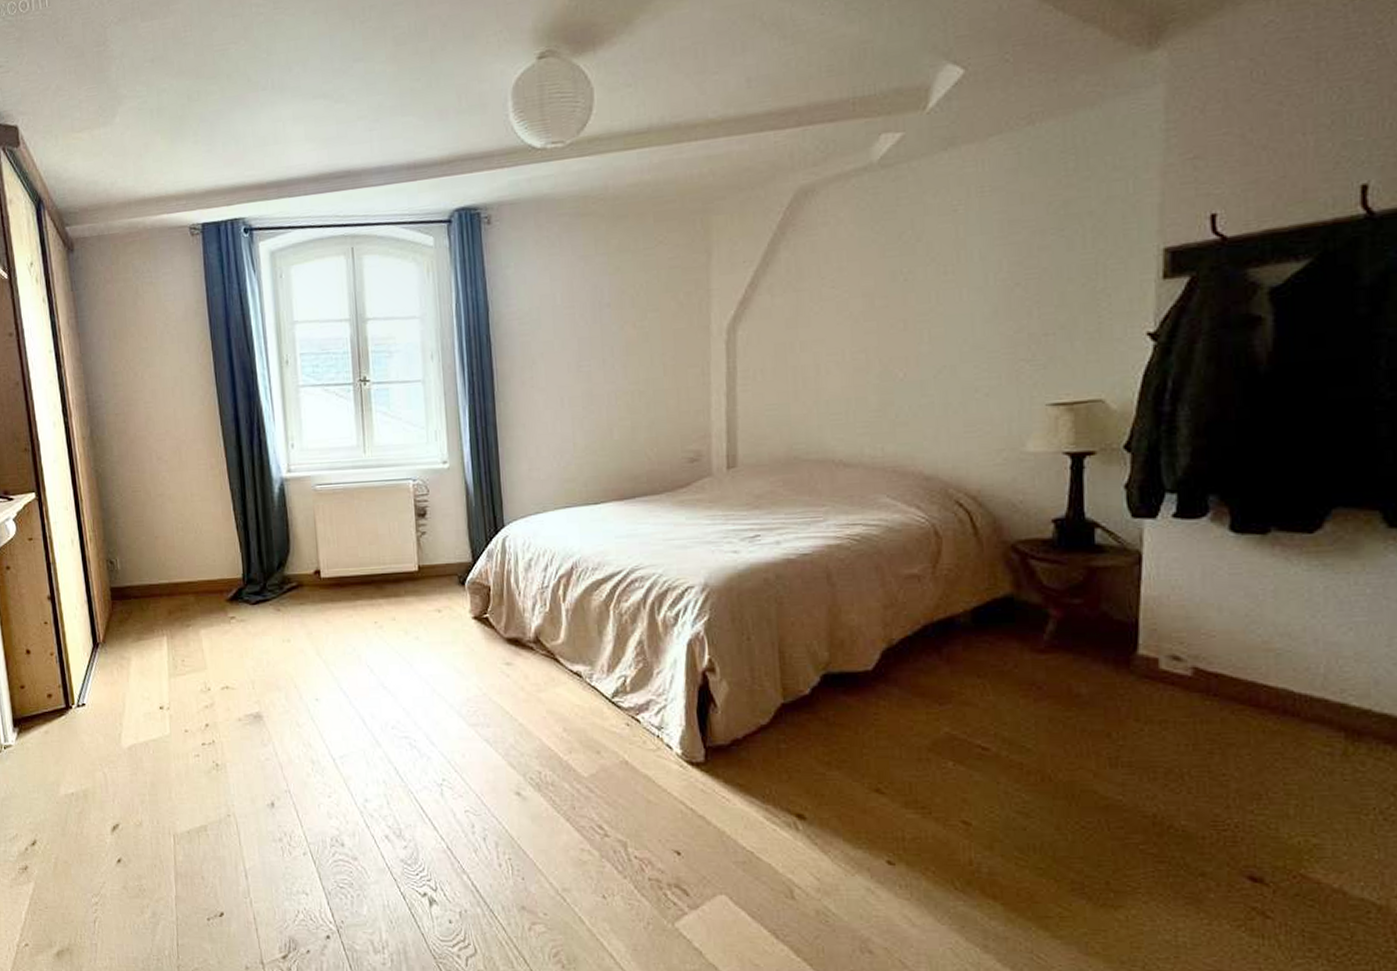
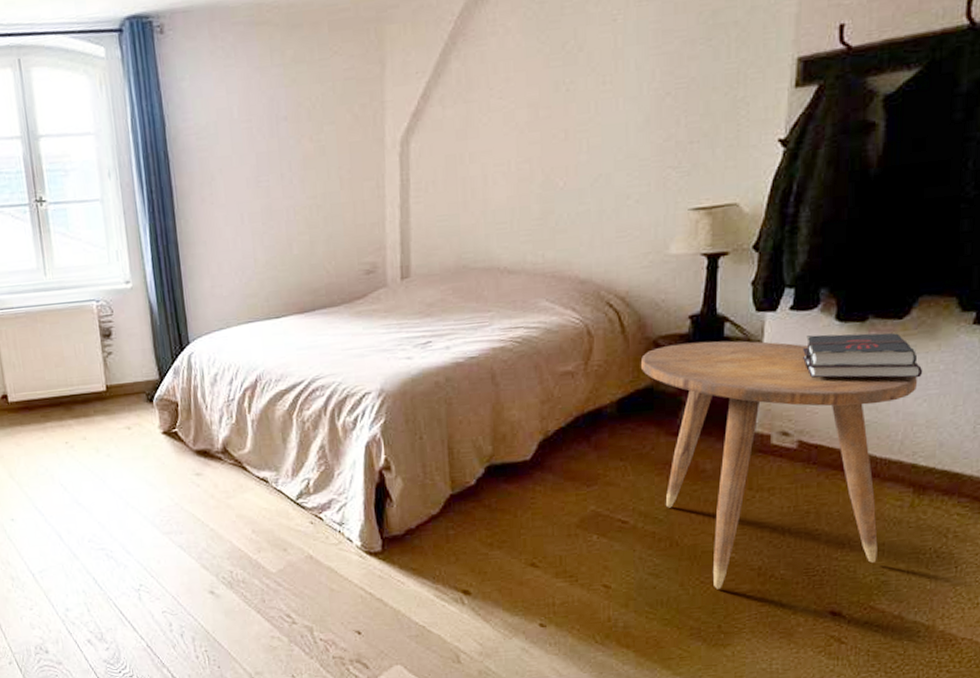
side table: none [997,548,1338,837] -> present [640,340,917,589]
hardback book: none [1190,546,1345,602] -> present [802,332,923,379]

